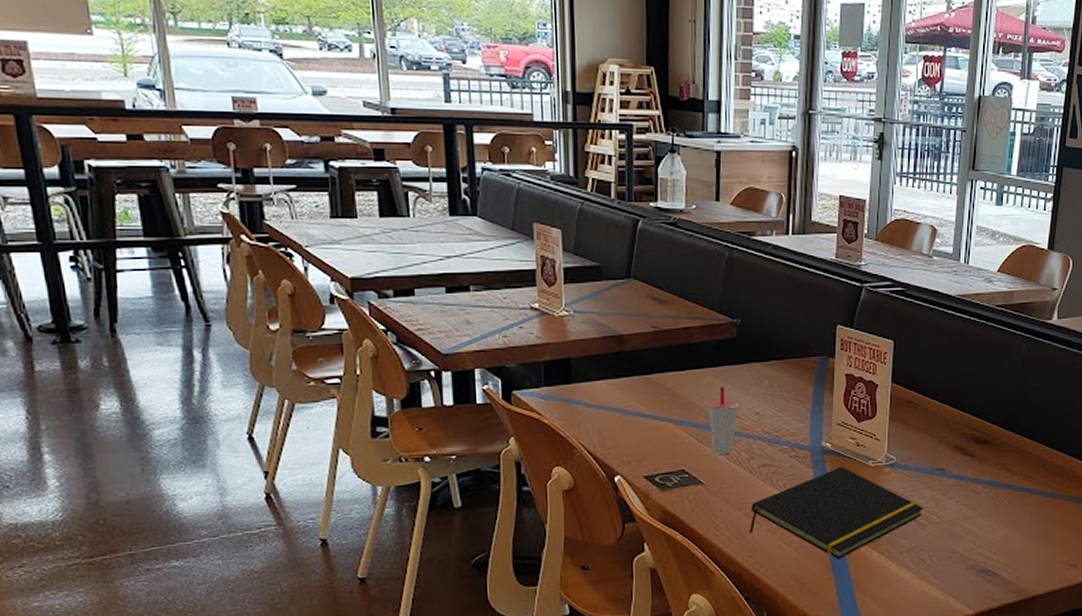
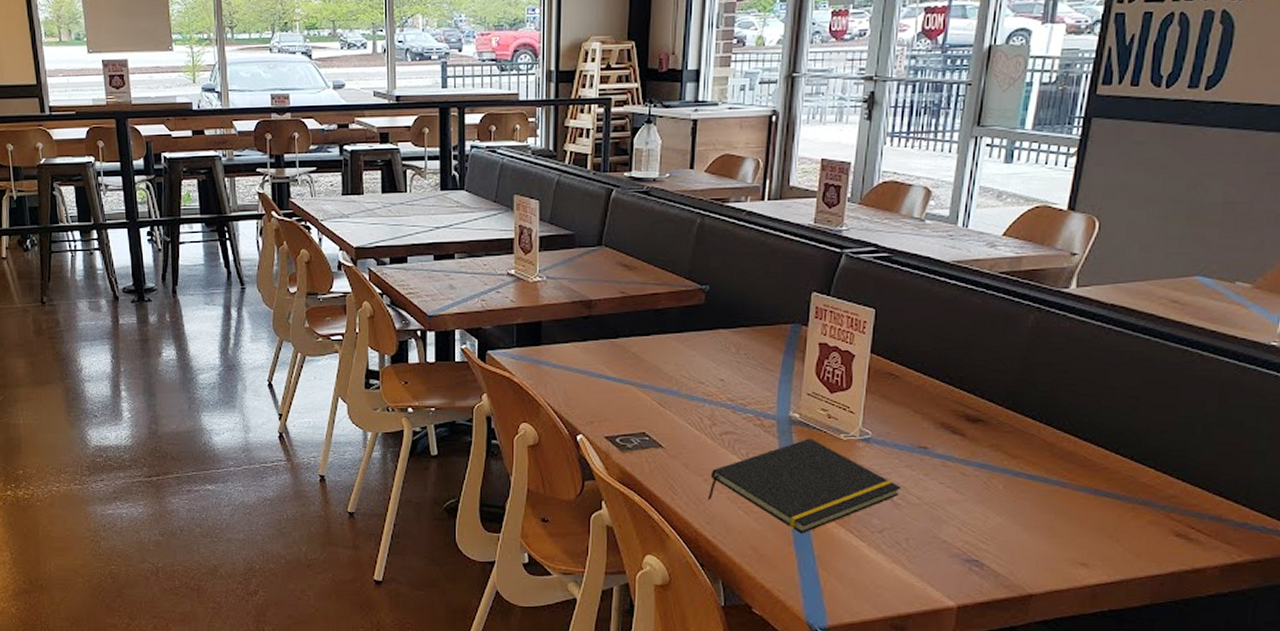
cup: present [708,386,739,455] -> none [672,352,704,420]

